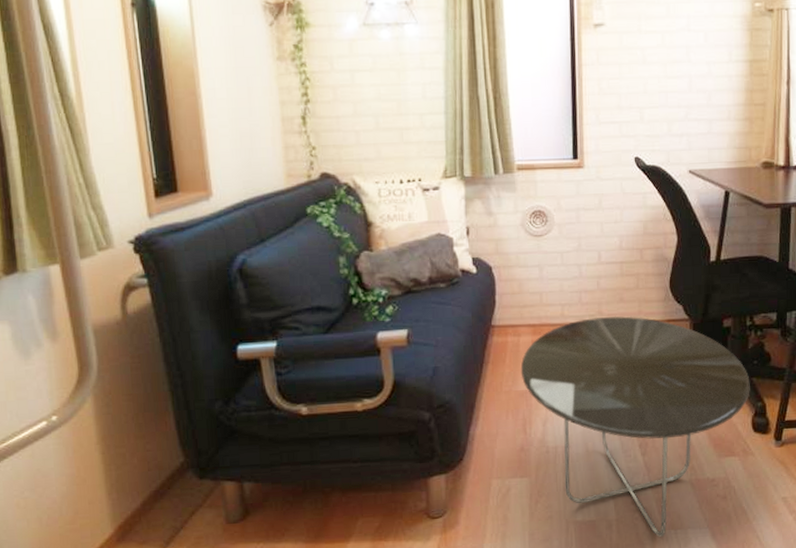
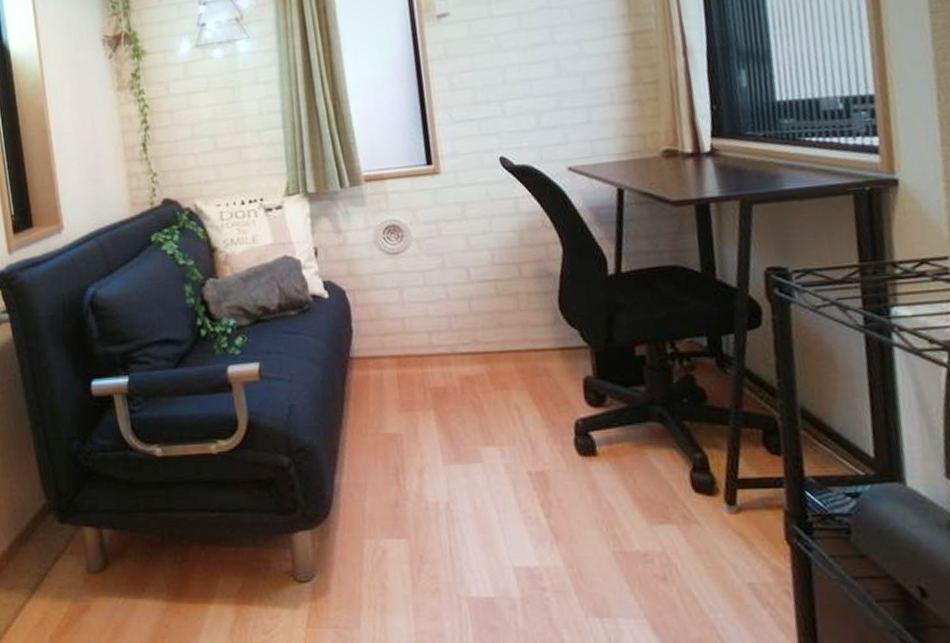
side table: present [520,316,750,538] -> none [386,344,683,627]

